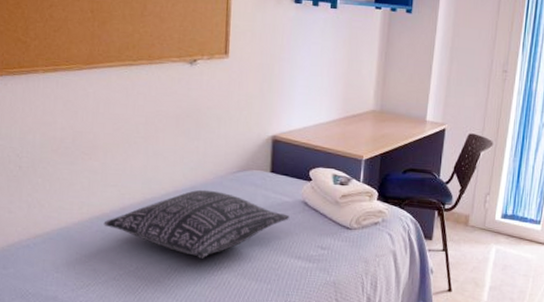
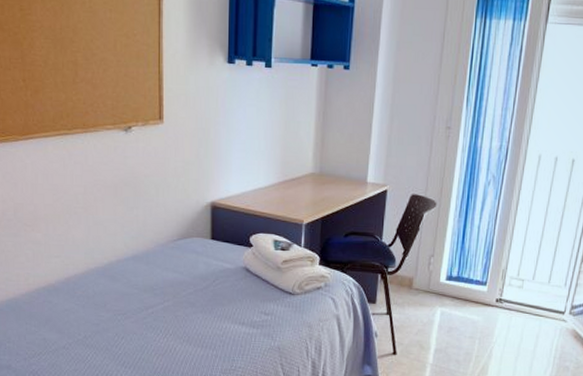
pillow: present [103,189,289,259] -> none [50,258,232,326]

